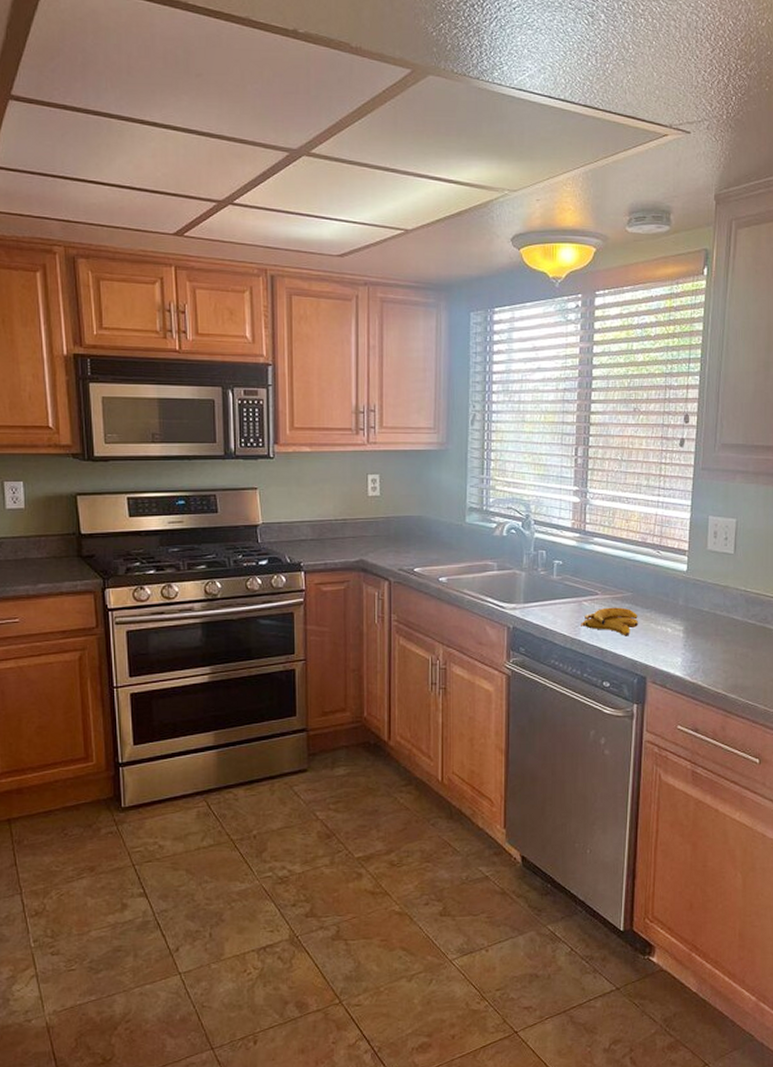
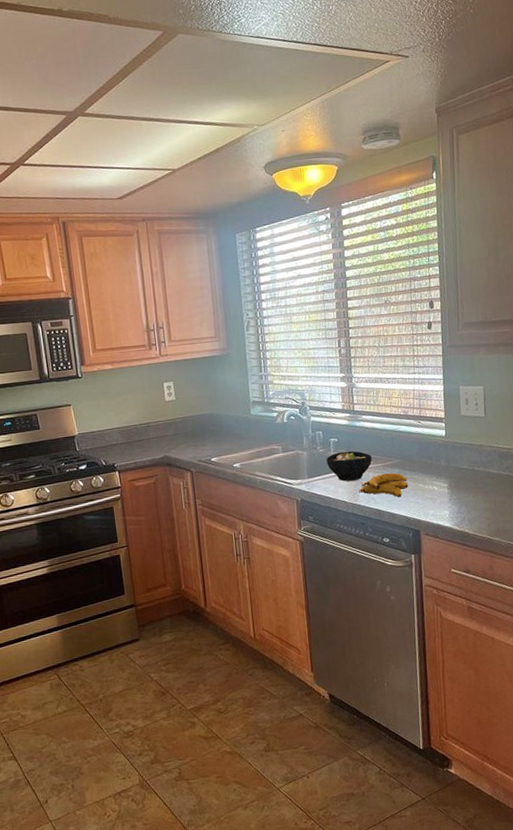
bowl: none [547,576,600,611] -> present [326,450,372,482]

